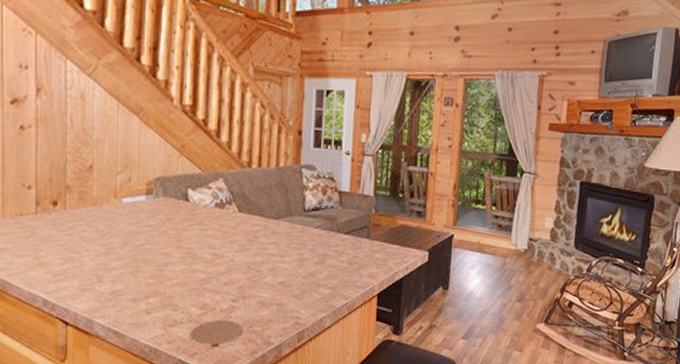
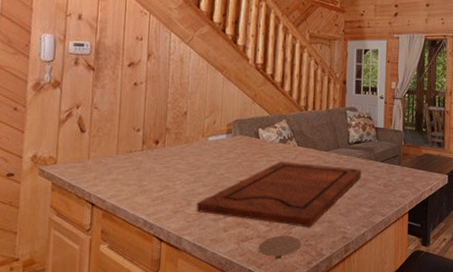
cutting board: none [110,231,320,311] -> present [196,162,361,227]

